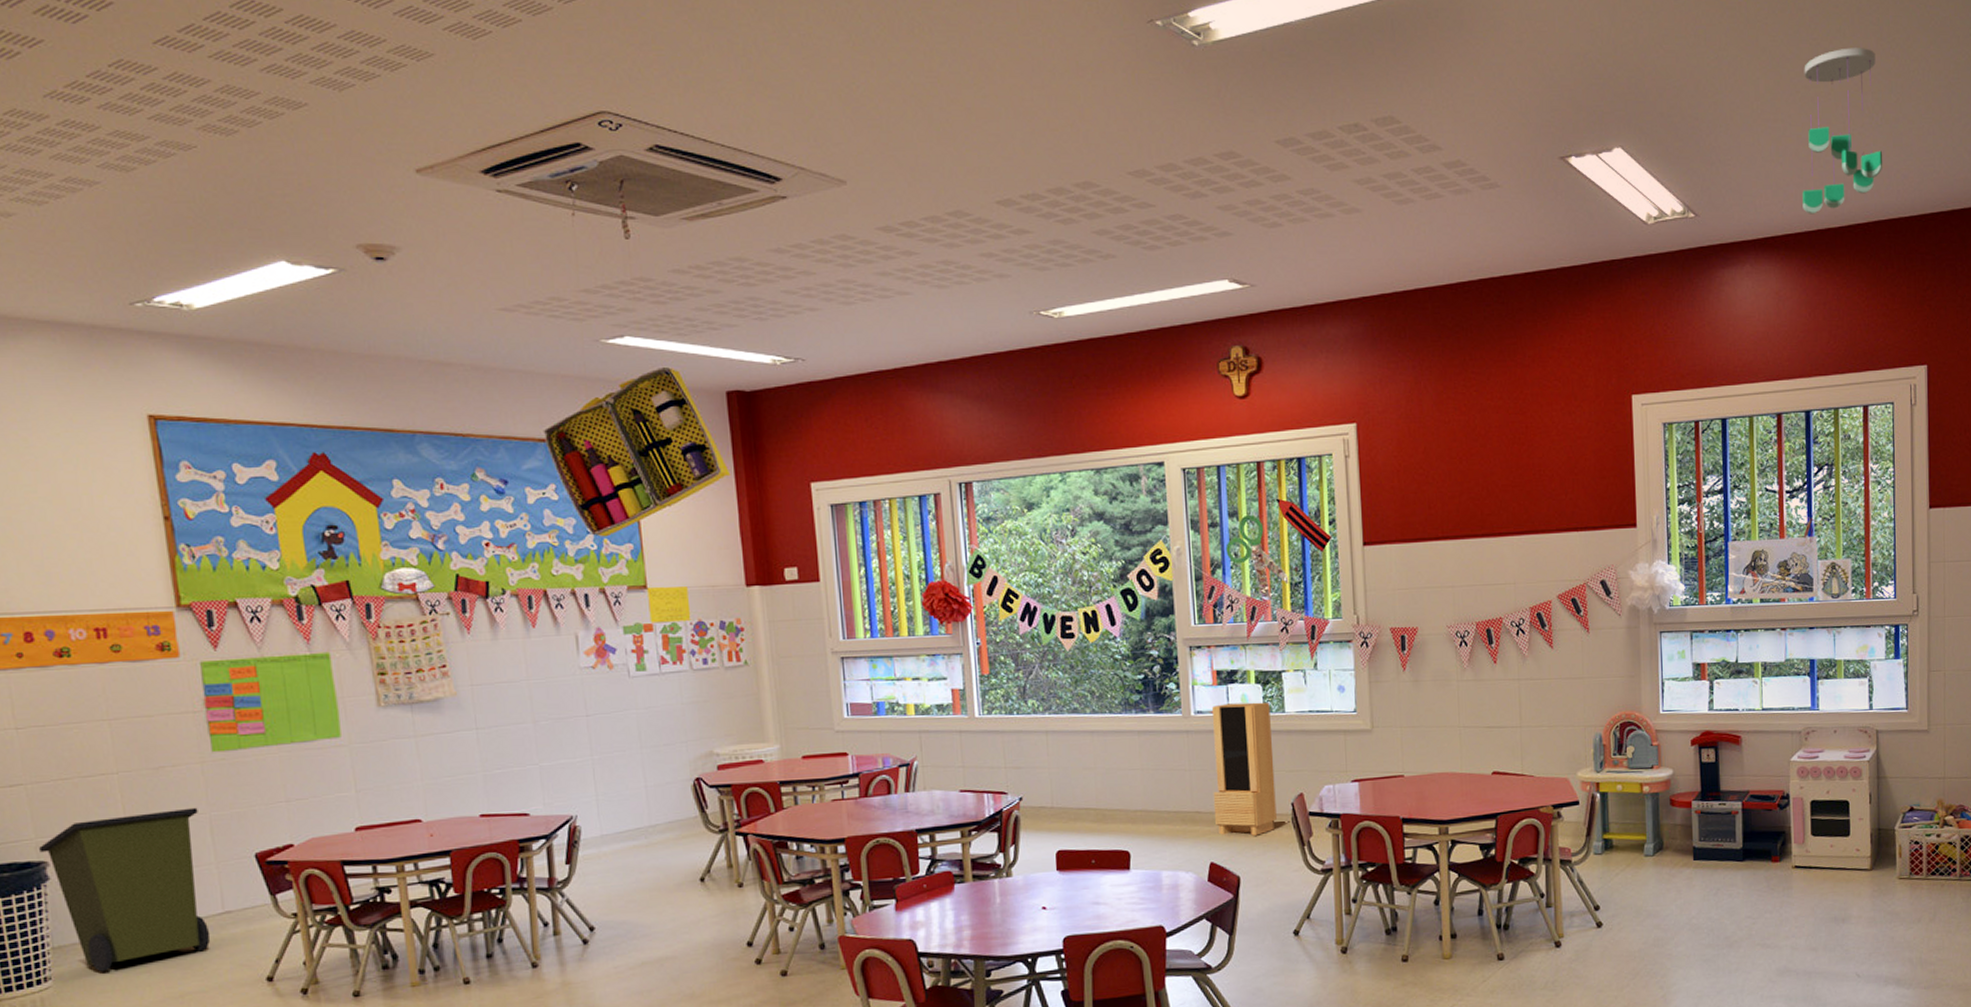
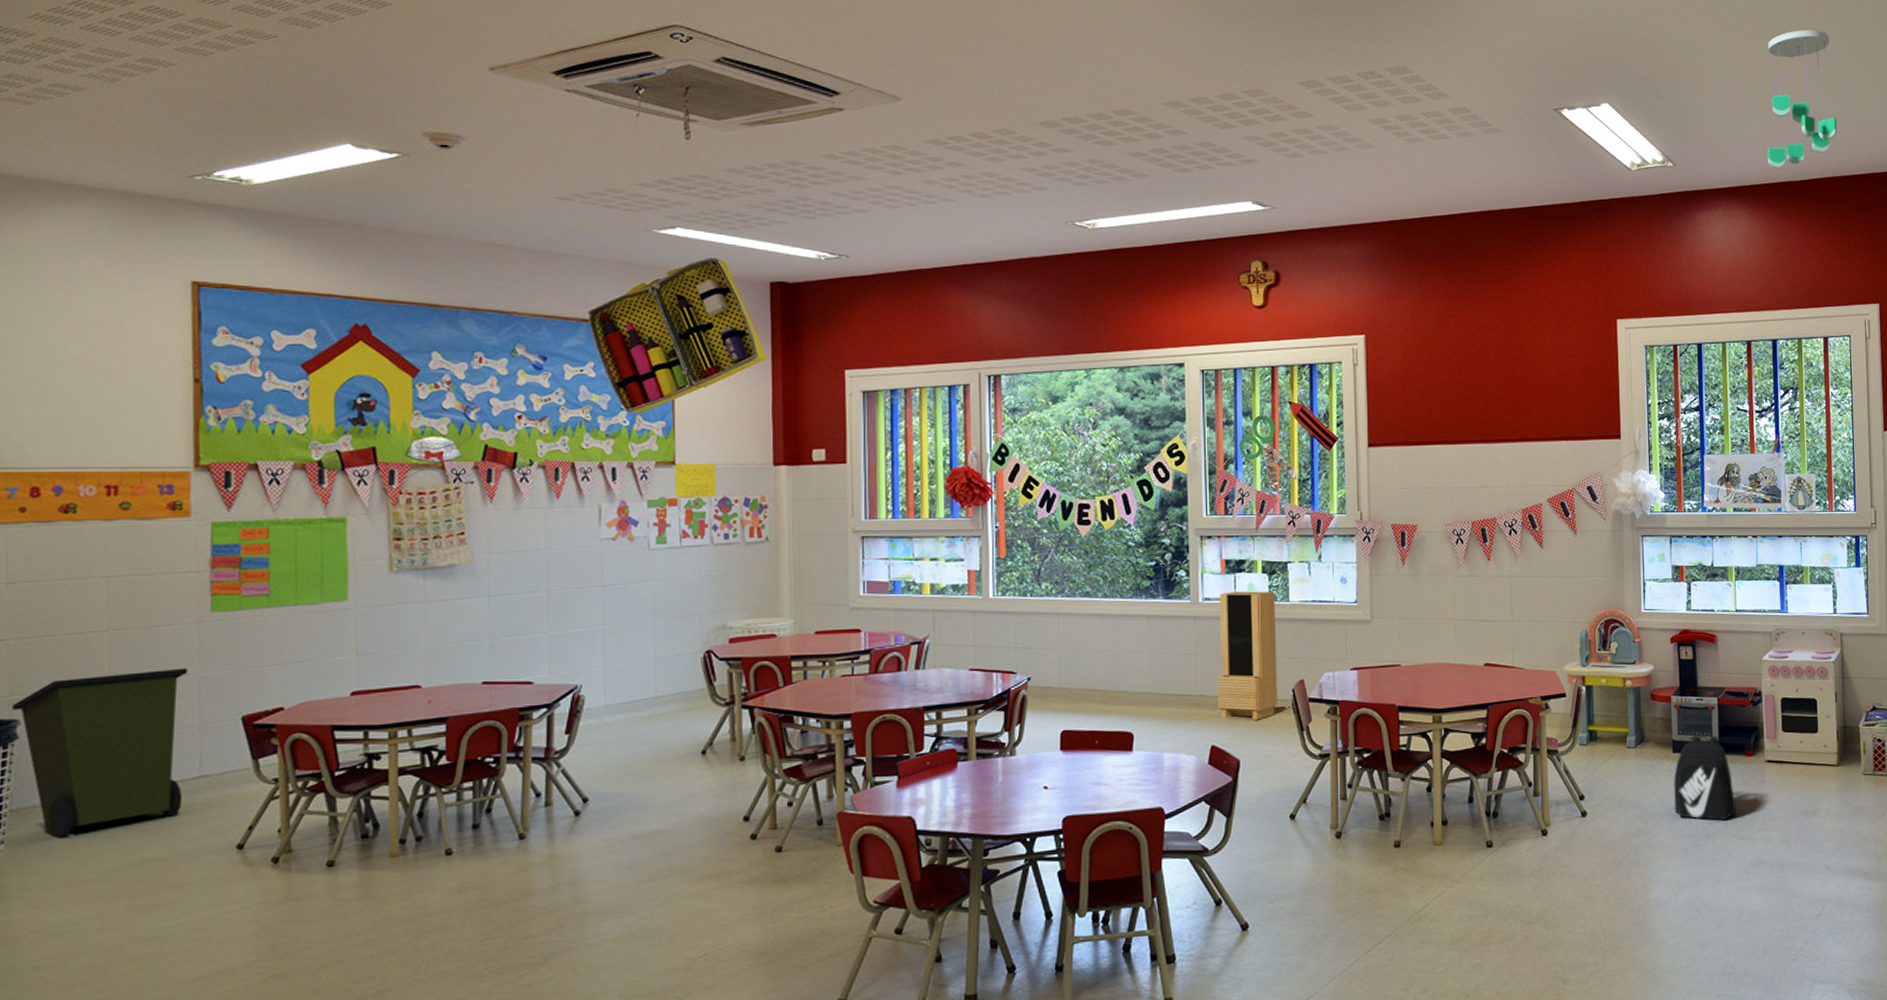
backpack: none [1693,841,1761,929] -> present [1673,735,1736,821]

